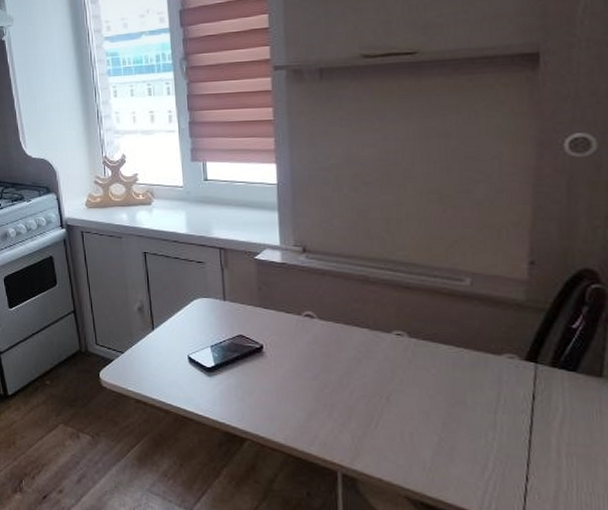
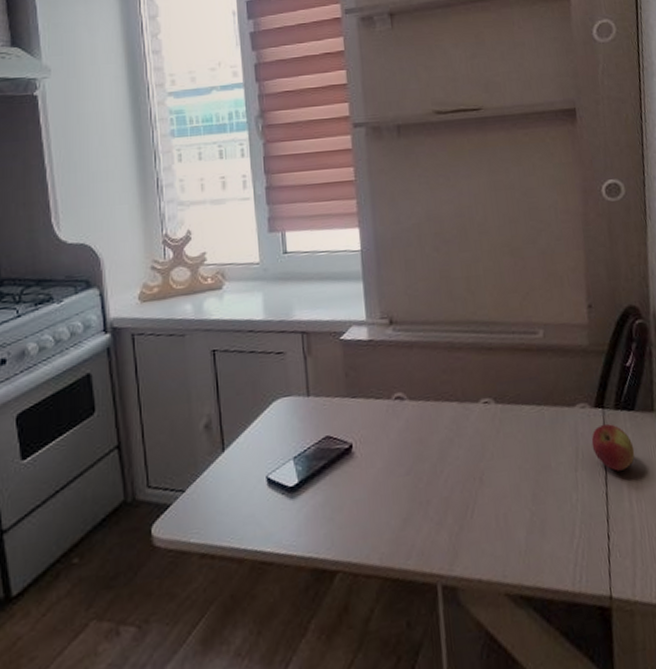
apple: none [517,377,571,424] -> present [591,423,635,471]

